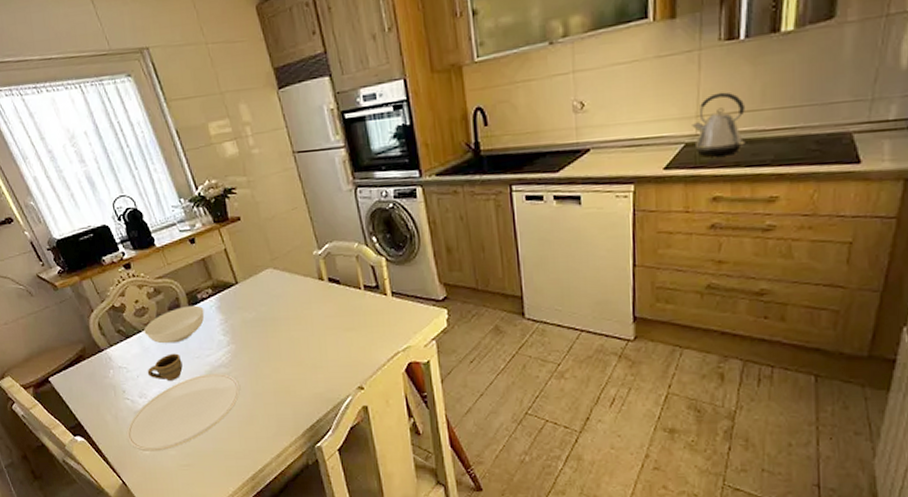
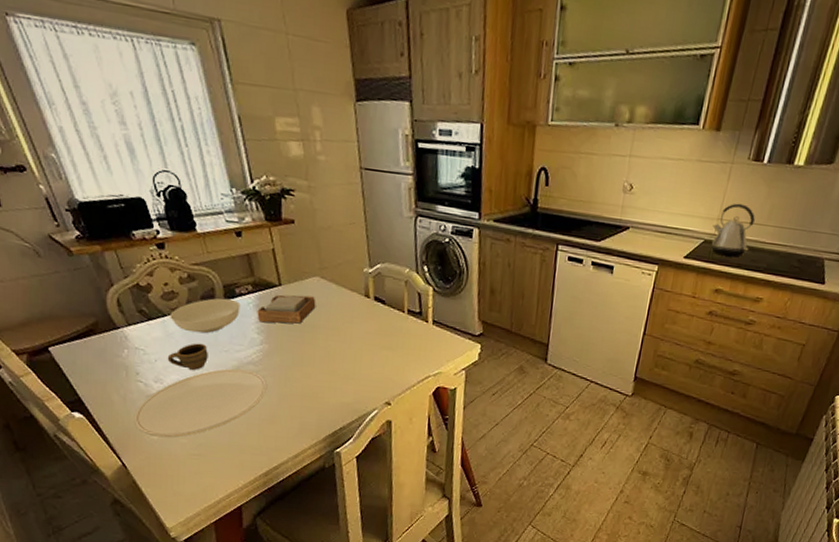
napkin holder: none [220,289,274,324] -> present [257,294,316,324]

